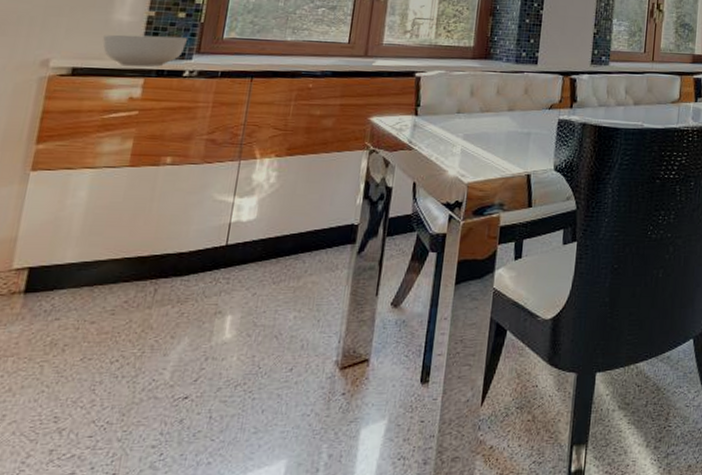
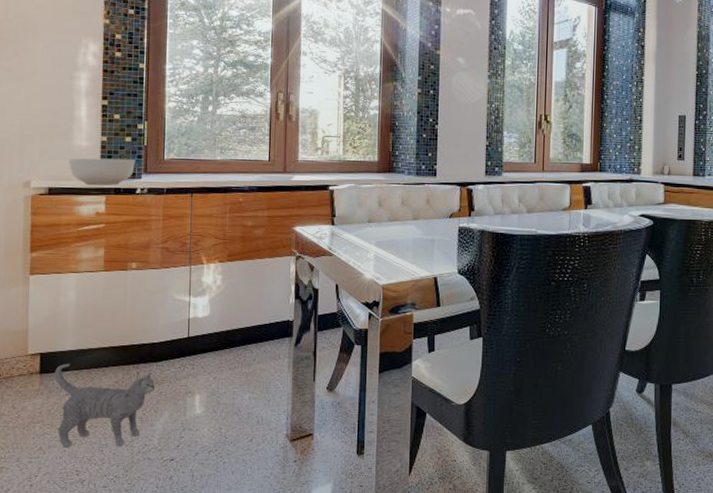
cat: none [37,279,176,387] -> present [55,363,156,447]

